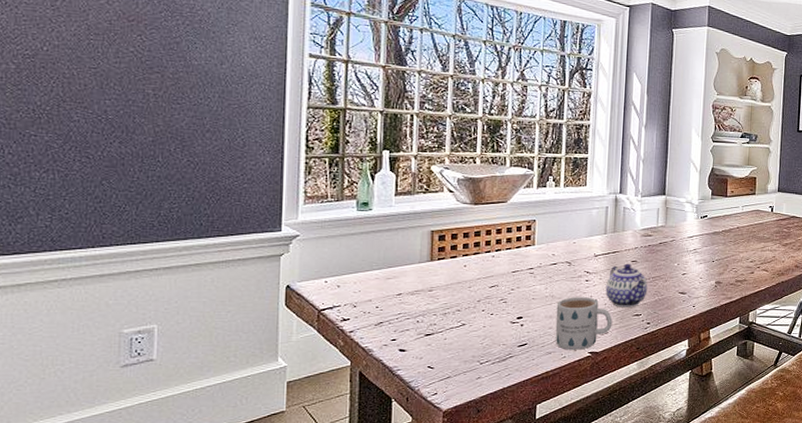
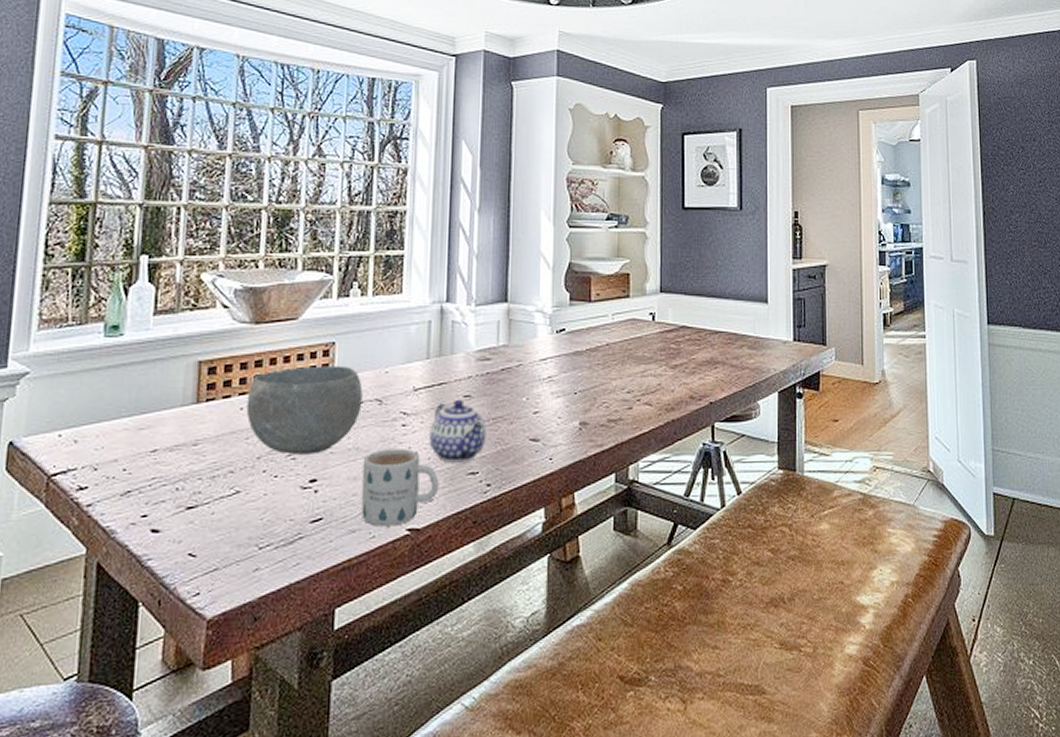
bowl: none [468,236,557,299] -> present [246,365,363,455]

